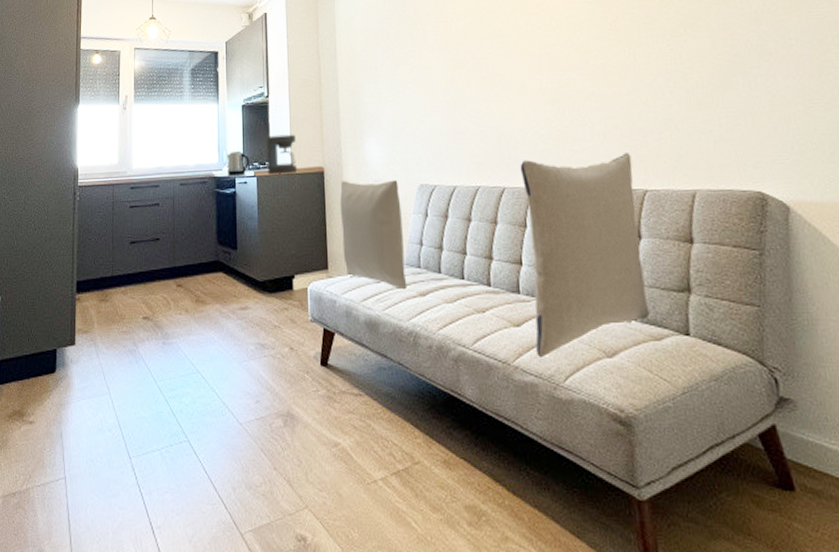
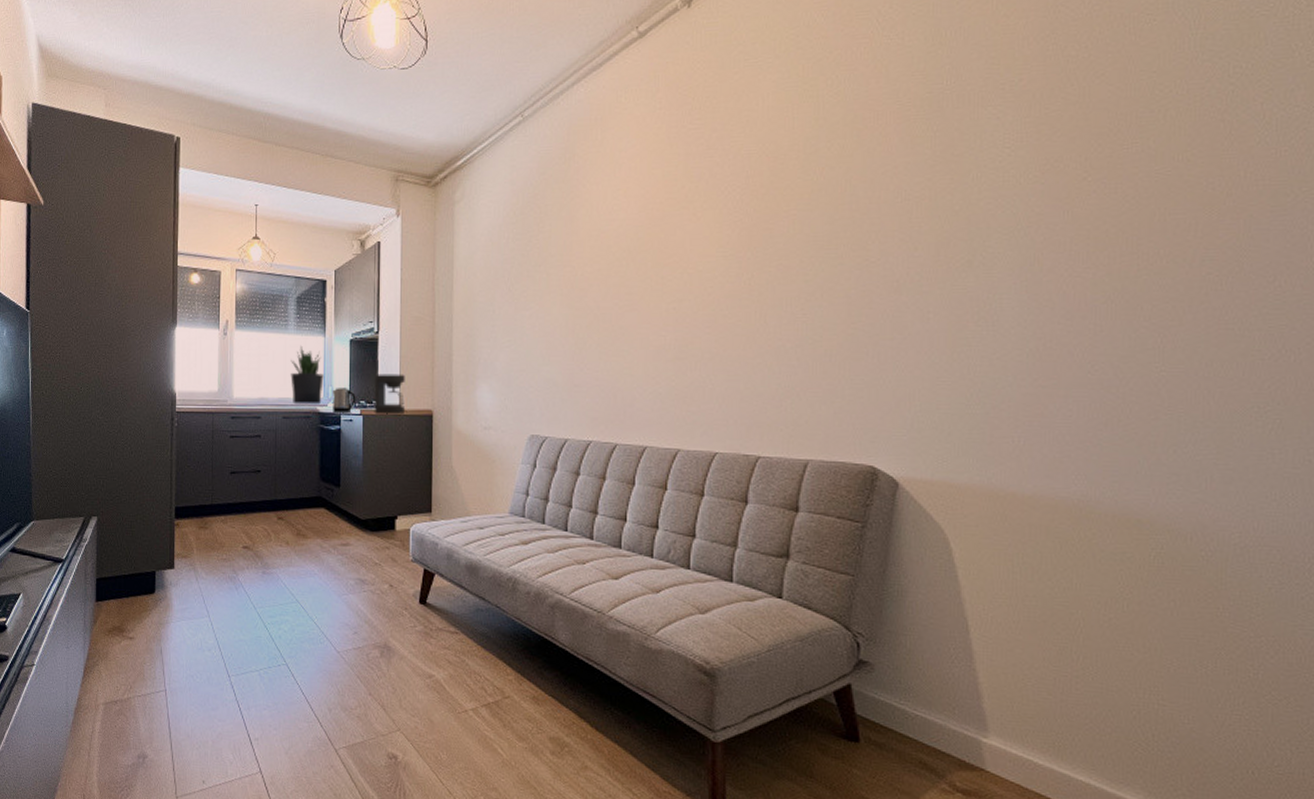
planter: none [186,113,218,171] -> present [290,345,324,405]
pillow: present [339,179,407,290] -> none [447,426,510,538]
pillow: present [520,153,650,359] -> none [632,418,748,611]

